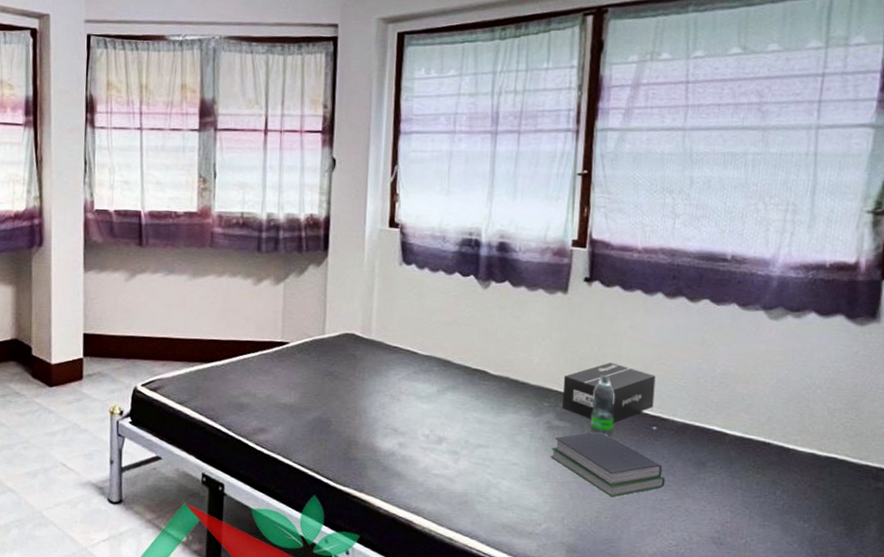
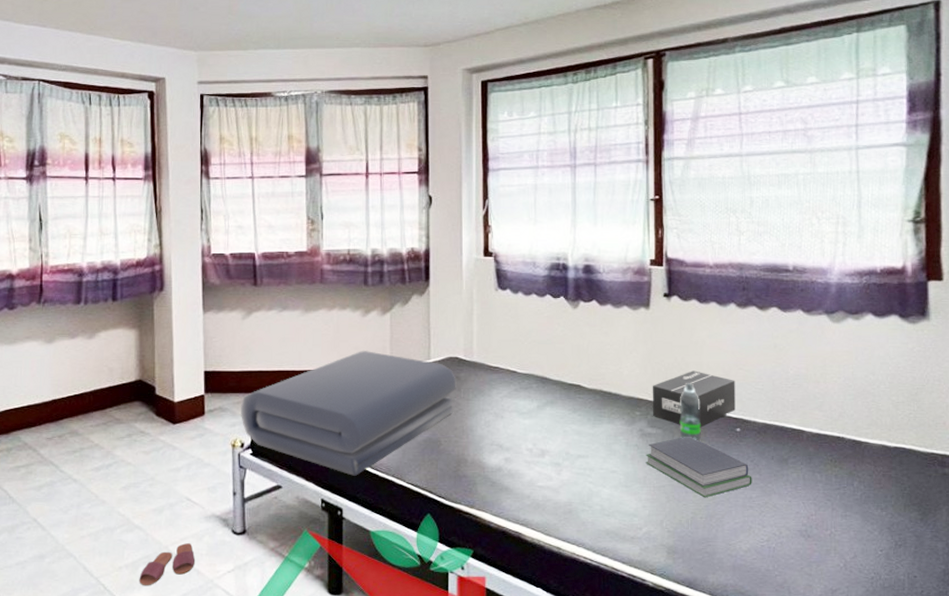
slippers: none [11,509,69,550] -> present [139,543,195,586]
towel: none [121,321,352,452] -> present [241,351,456,476]

